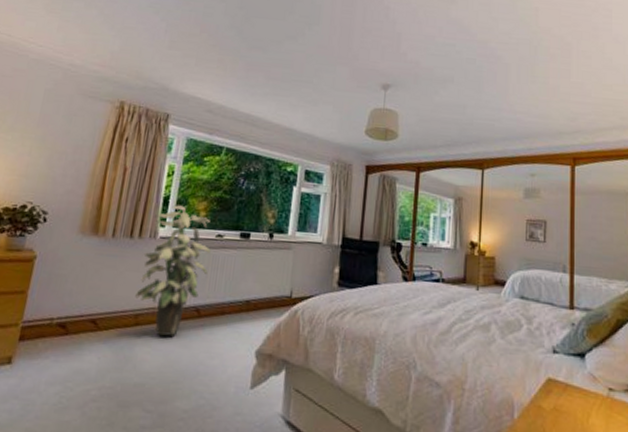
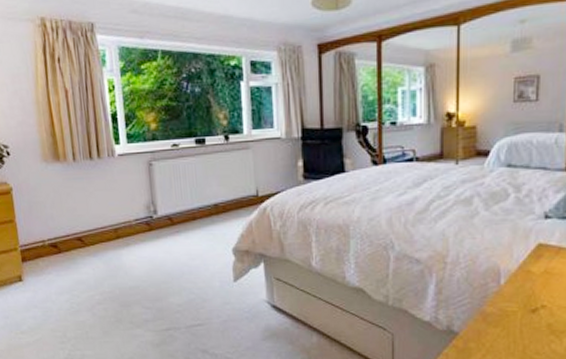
indoor plant: present [135,205,211,337] -> none [106,120,171,246]

